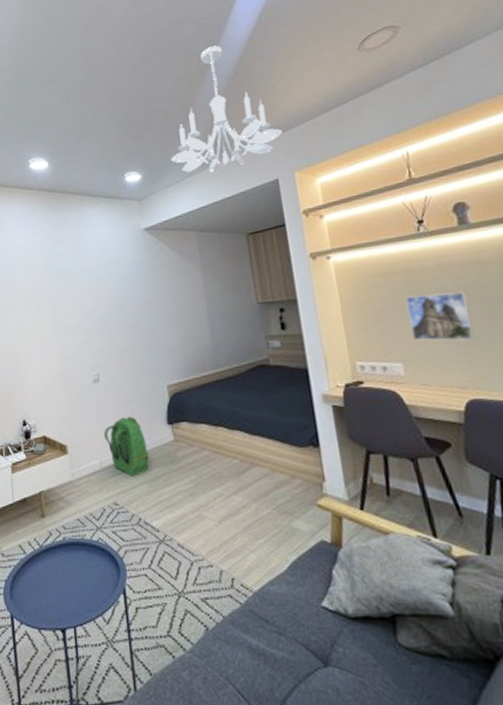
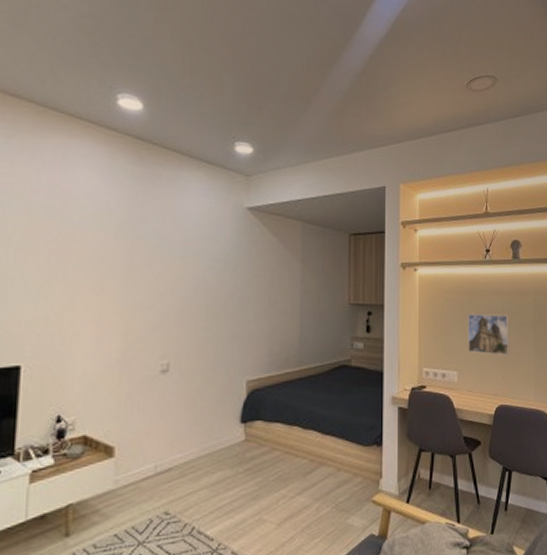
backpack: present [104,417,149,476] -> none [165,414,214,481]
chandelier: present [170,45,284,173] -> none [287,36,397,166]

